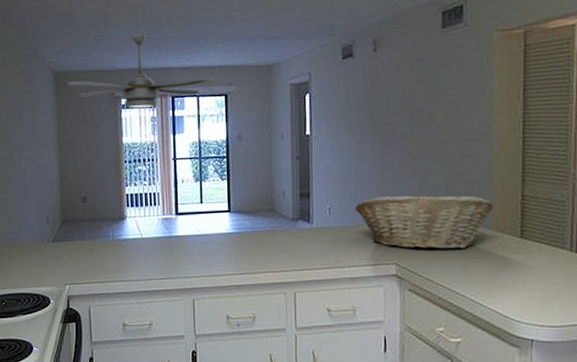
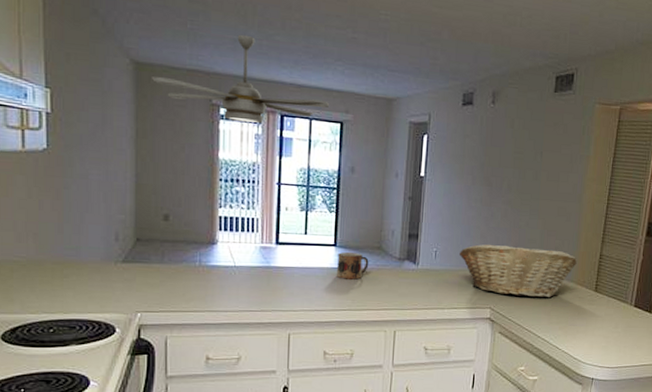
mug: none [232,216,263,244] -> present [336,251,369,281]

